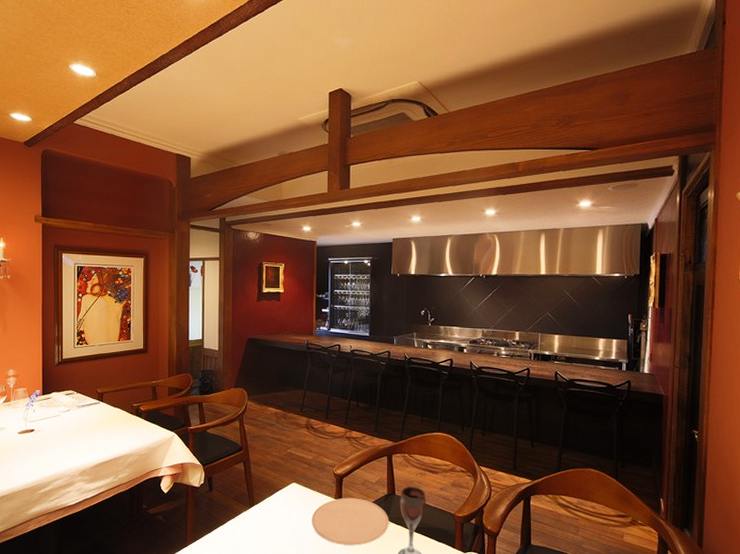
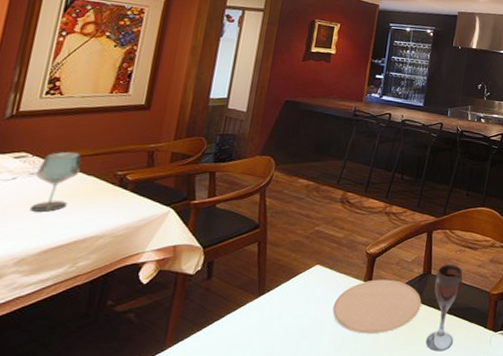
wine glass: none [81,389,109,436] -> present [29,151,82,212]

